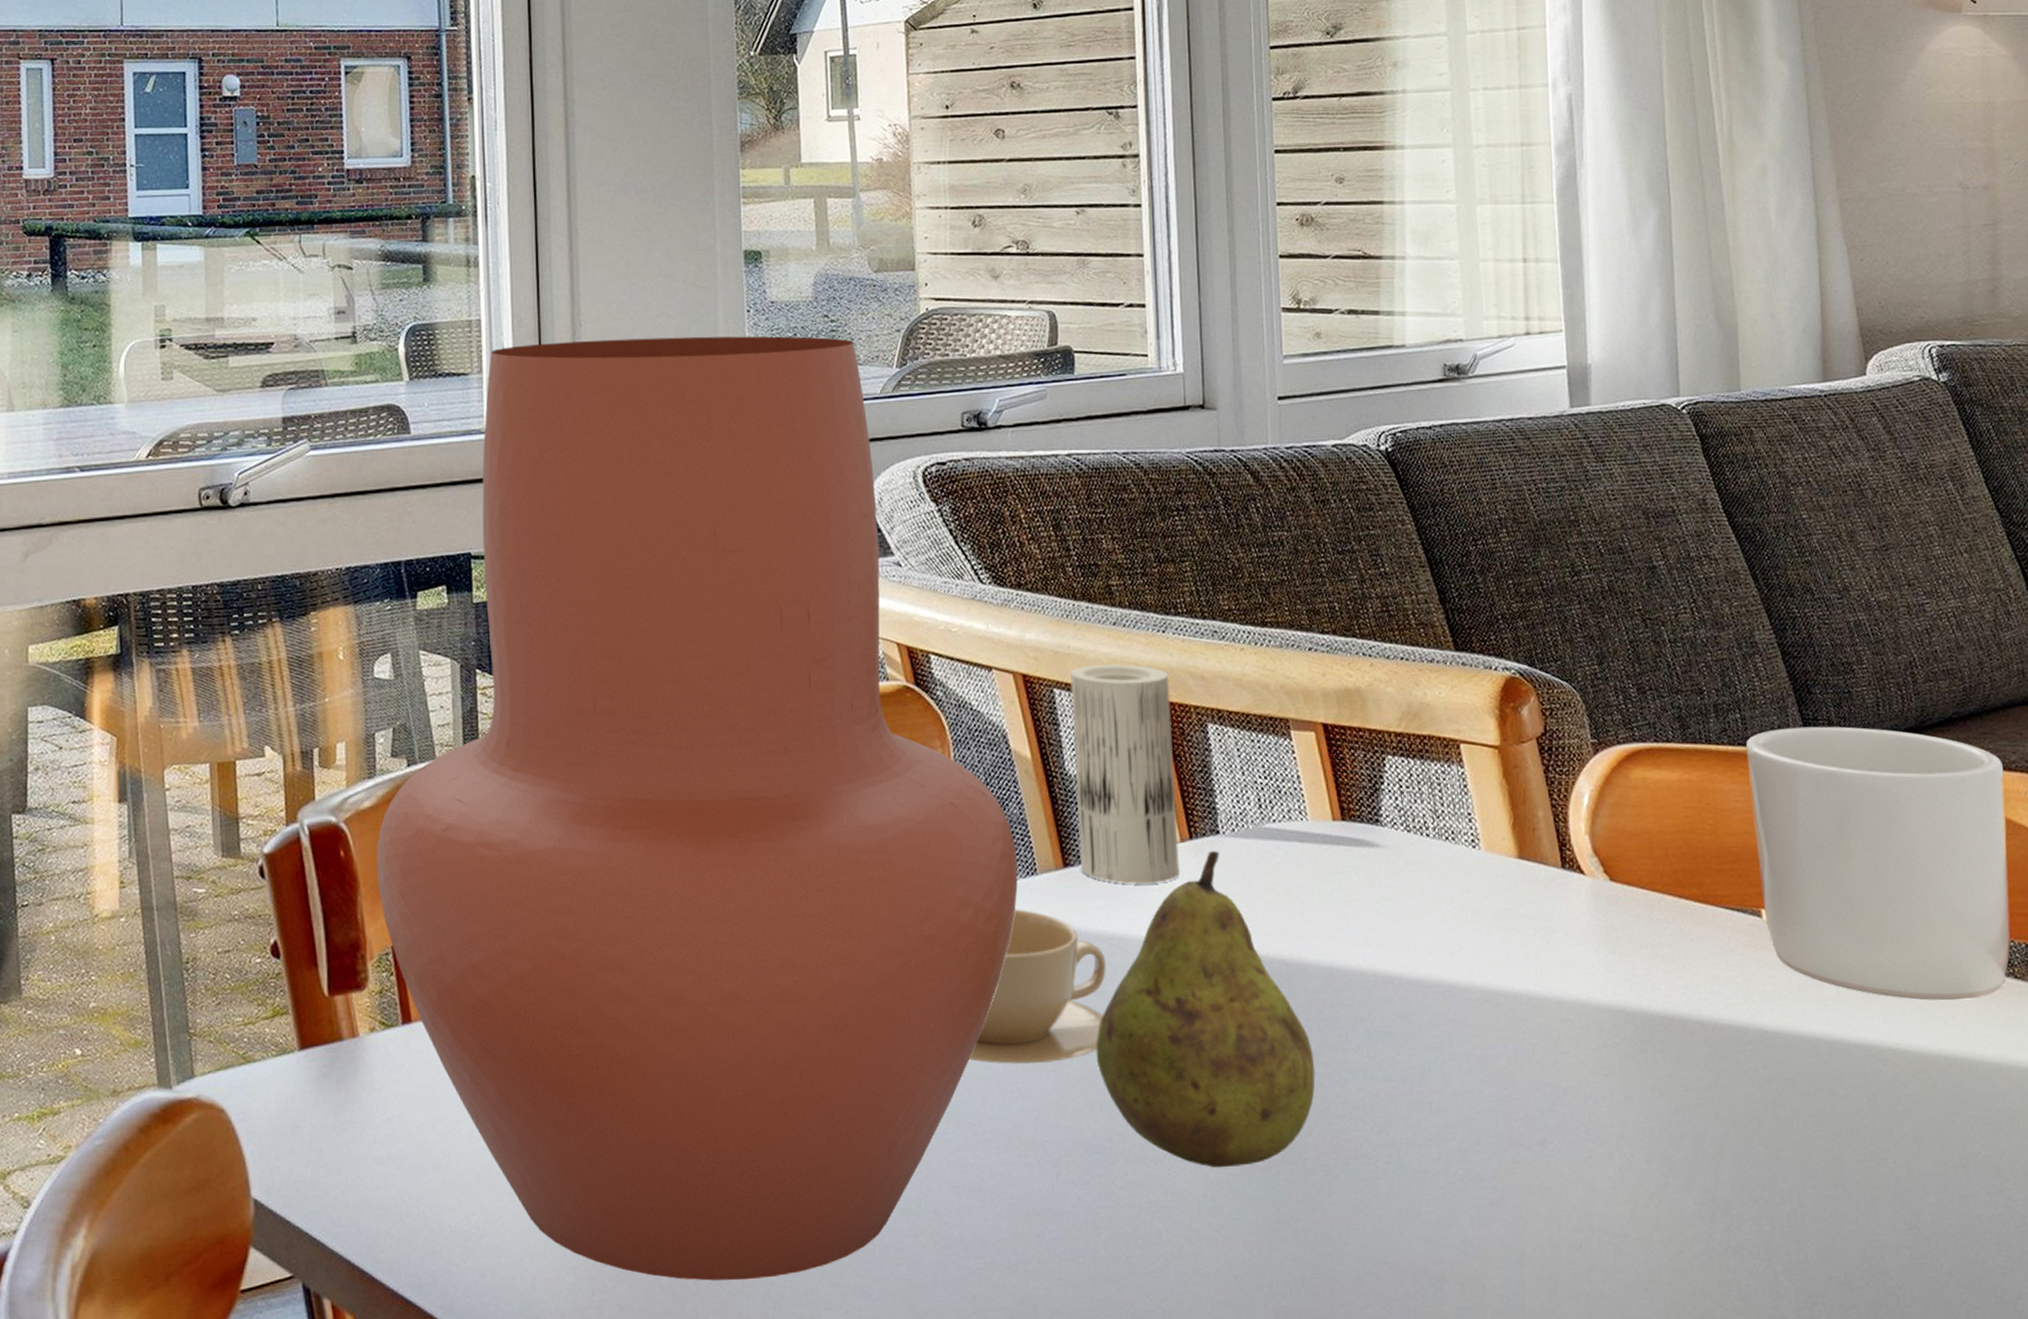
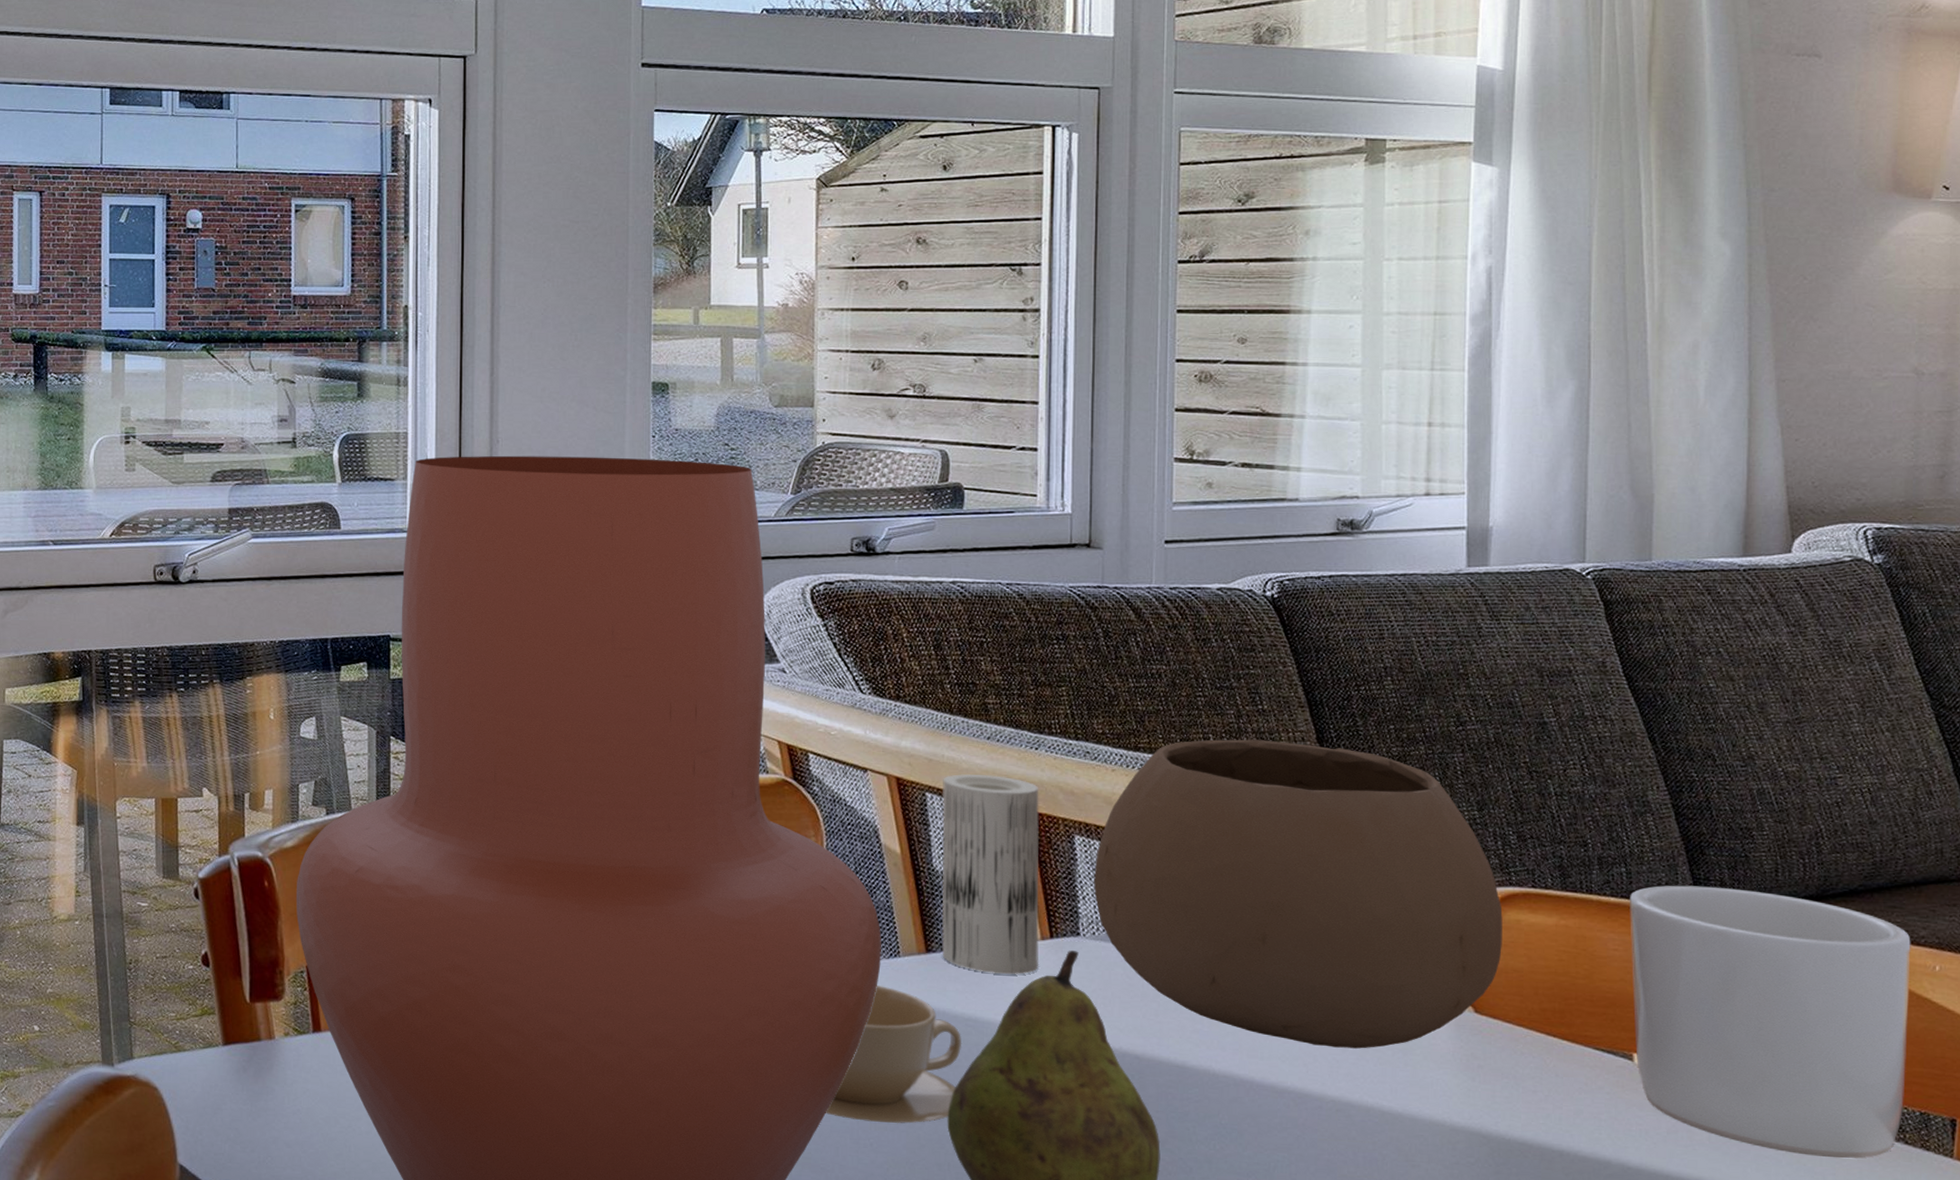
bowl: none [1229,605,1631,932] -> present [1094,739,1503,1049]

